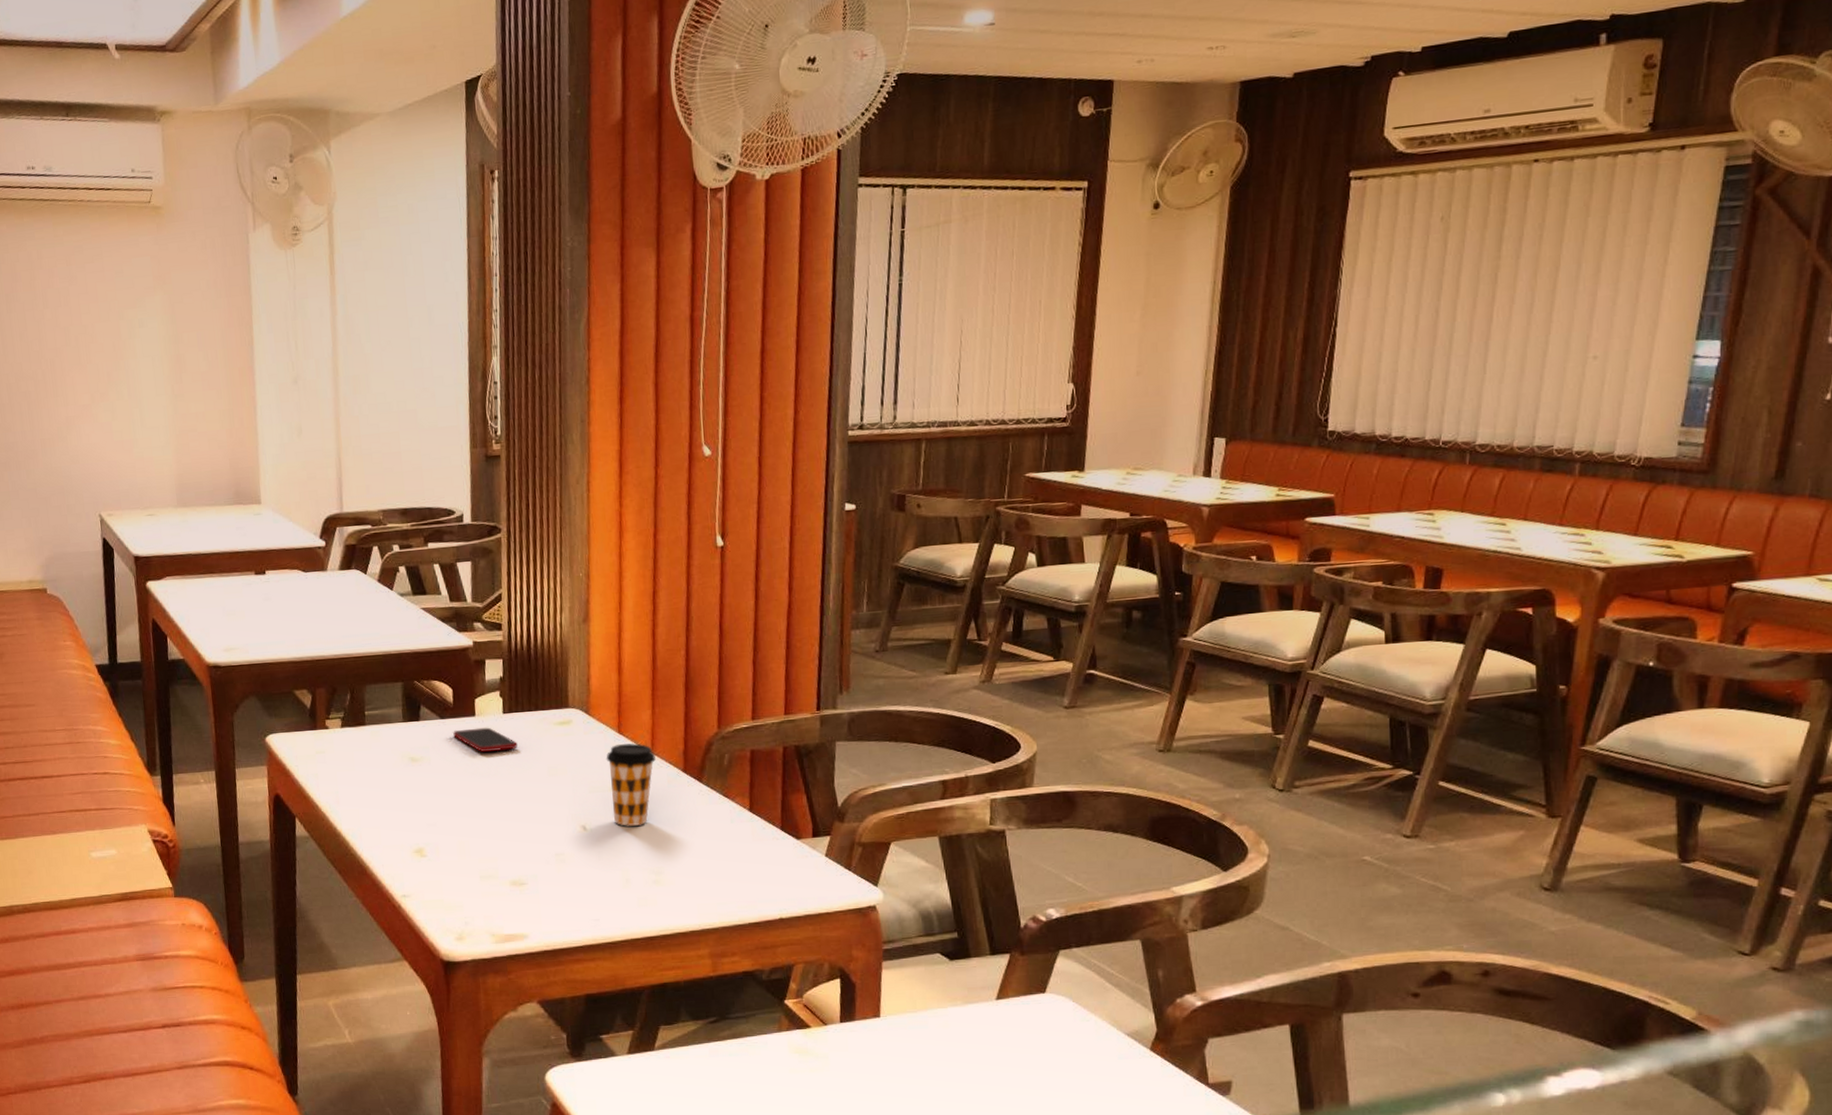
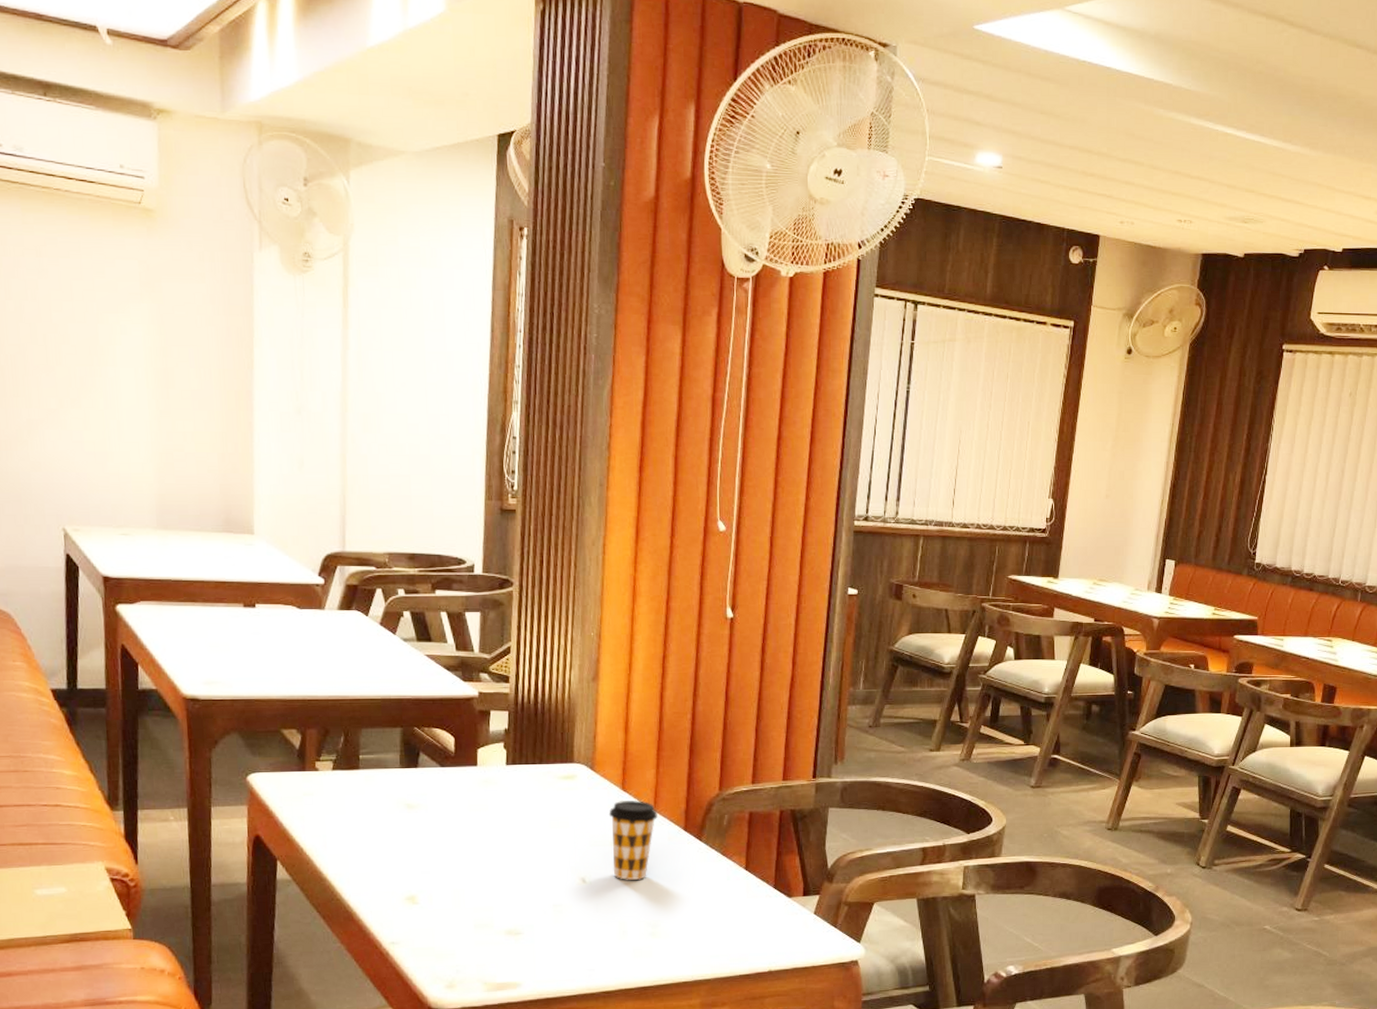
cell phone: present [453,727,518,752] -> none [453,777,520,803]

